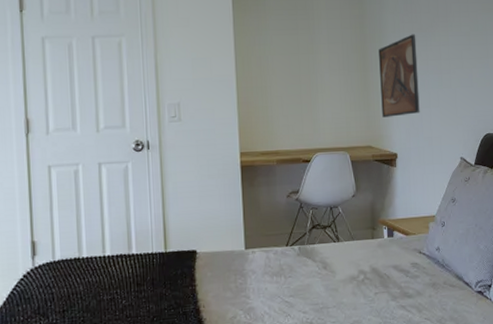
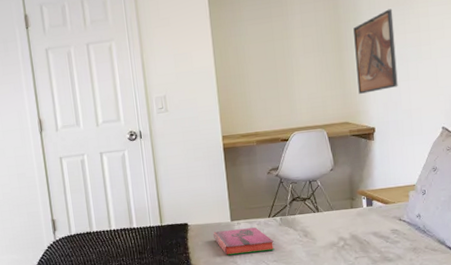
hardback book: none [224,257,291,289] -> present [212,227,275,256]

